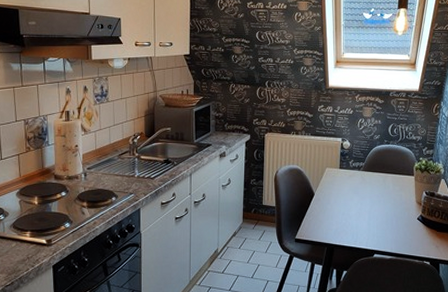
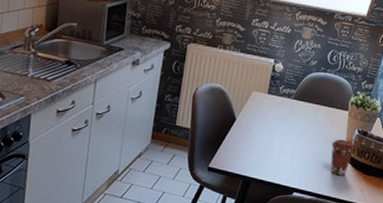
coffee cup: none [403,202,425,235] -> present [330,139,355,176]

